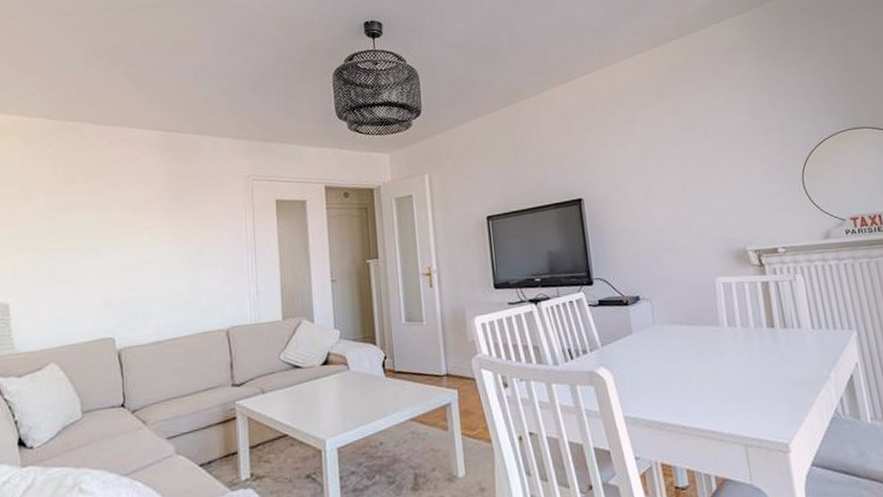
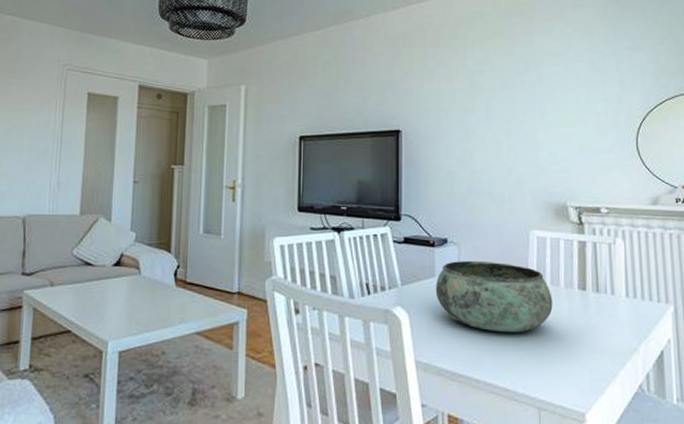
bowl: none [633,312,746,379] -> present [435,260,553,333]

